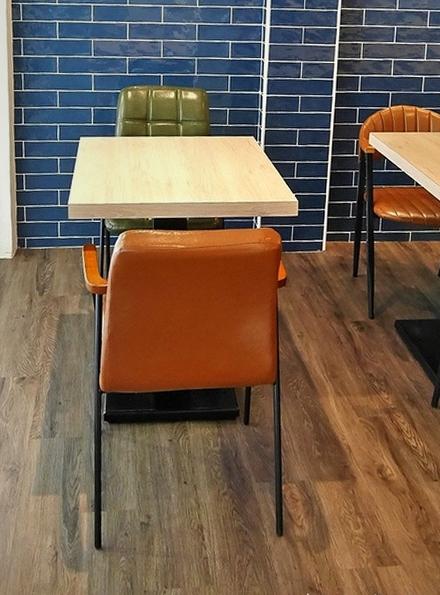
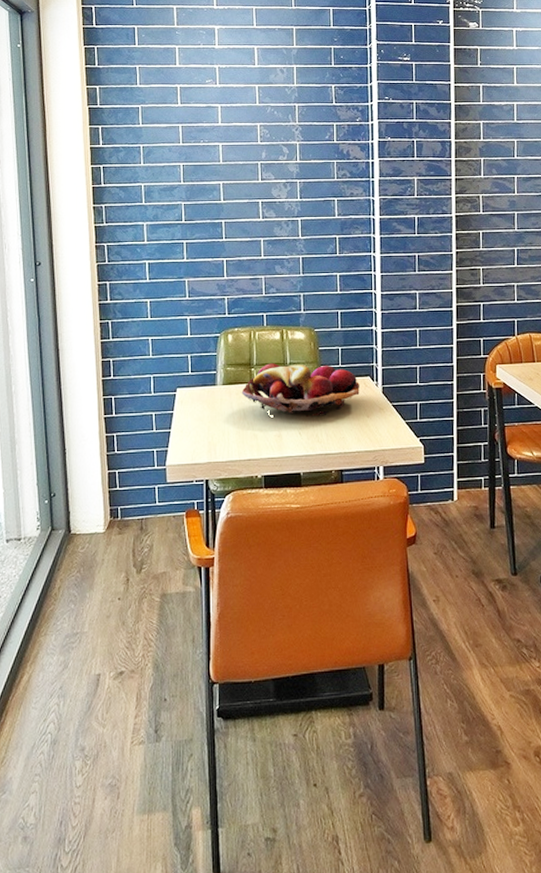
fruit basket: none [137,119,244,169] -> present [241,363,360,417]

